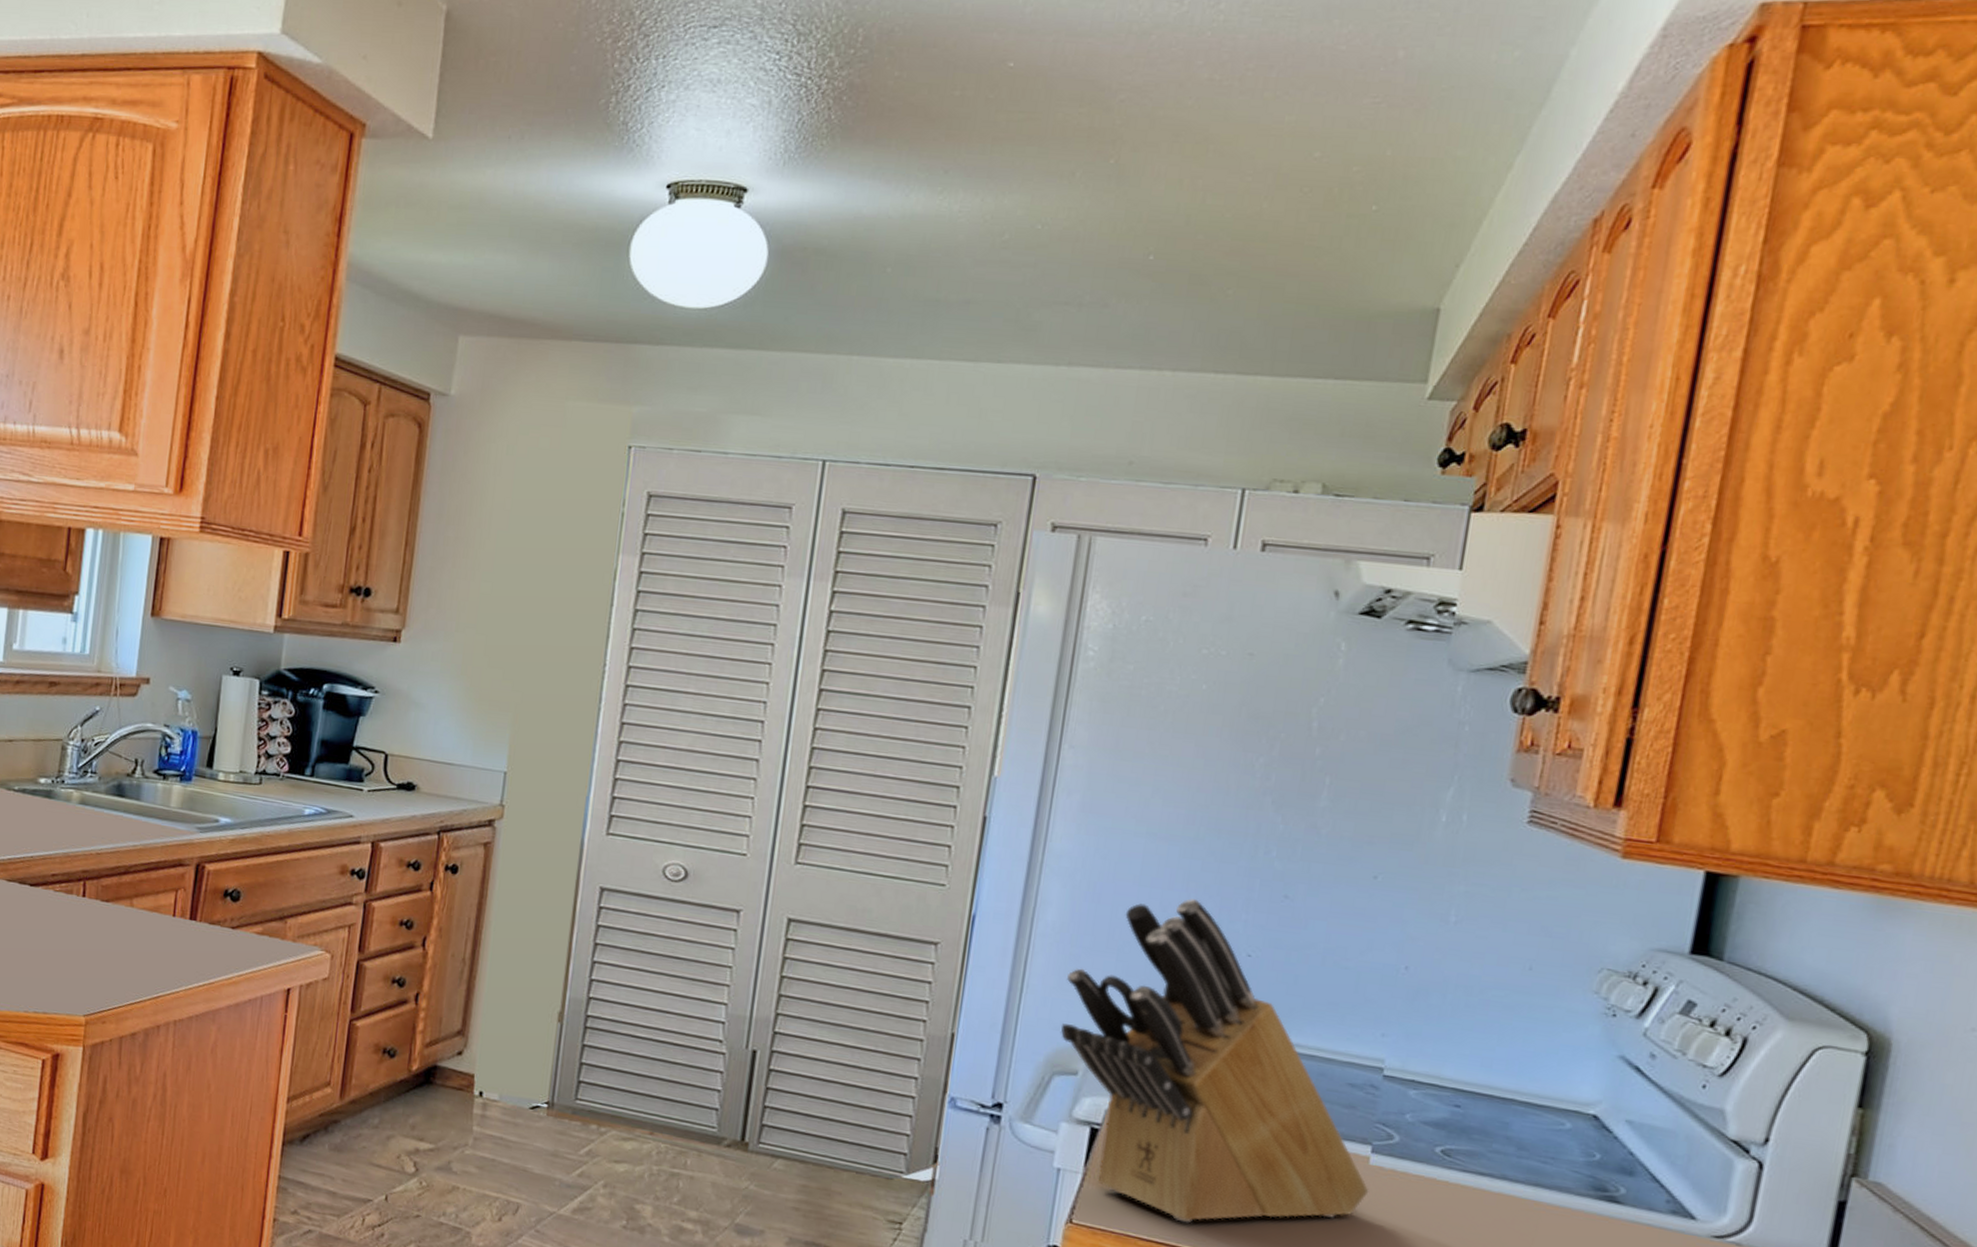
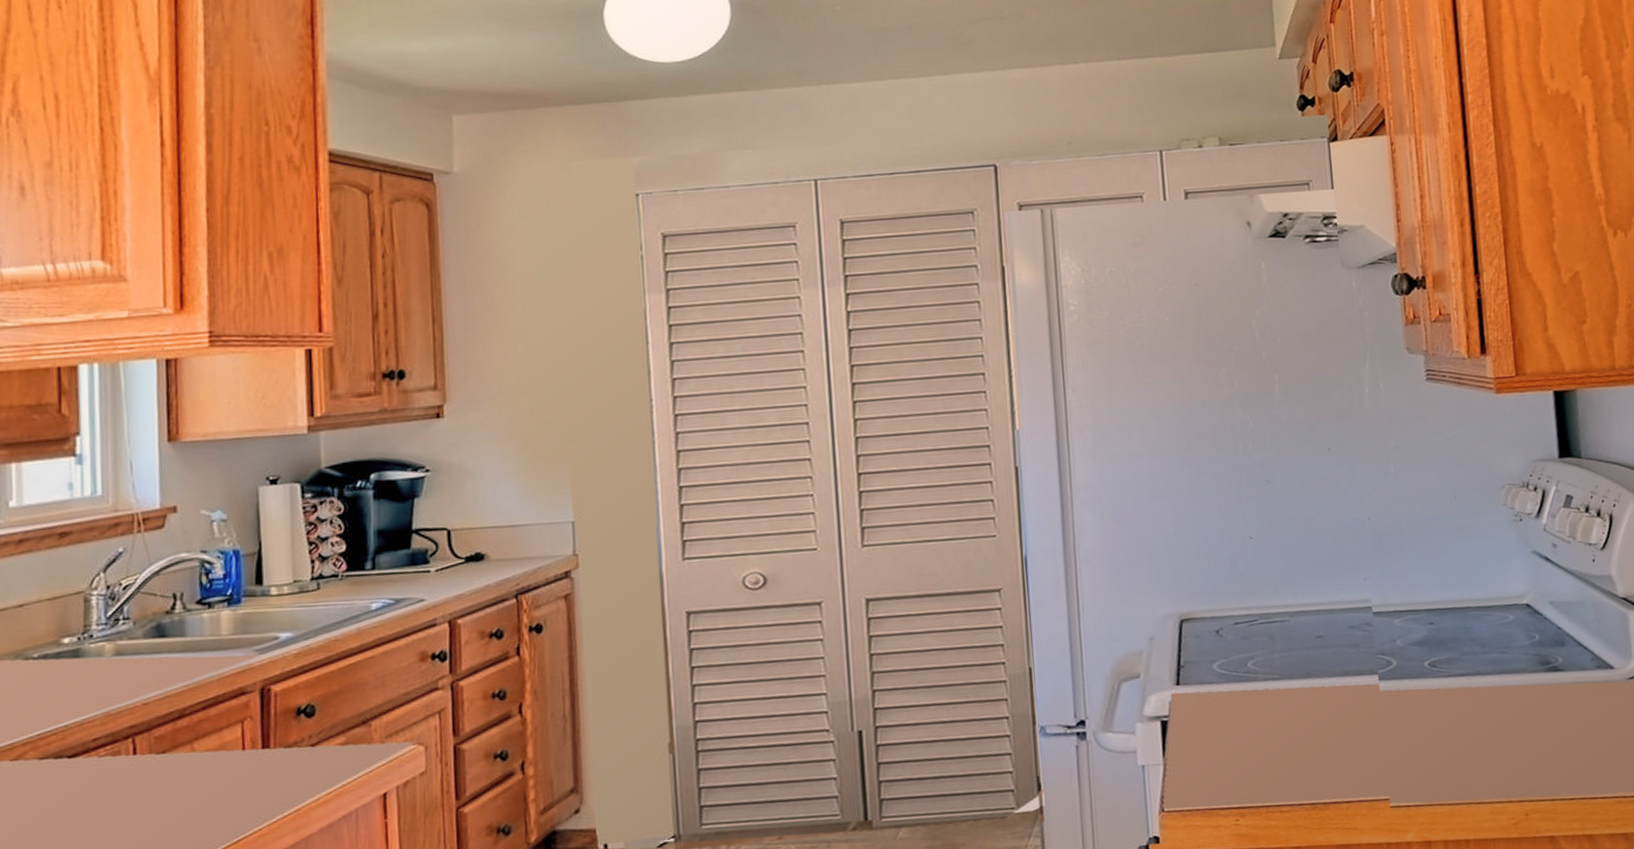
knife block: present [1060,898,1370,1223] -> none [1113,500,1385,784]

